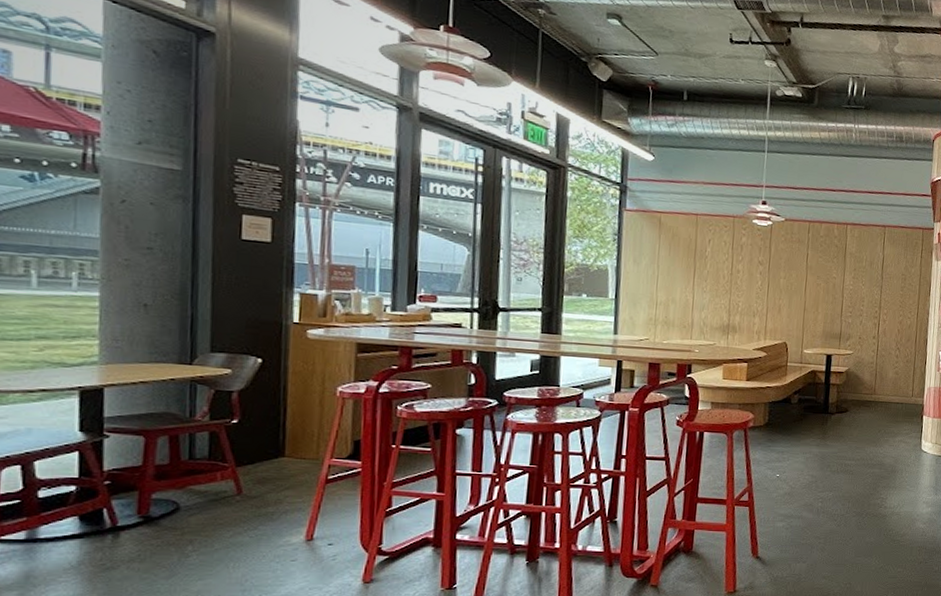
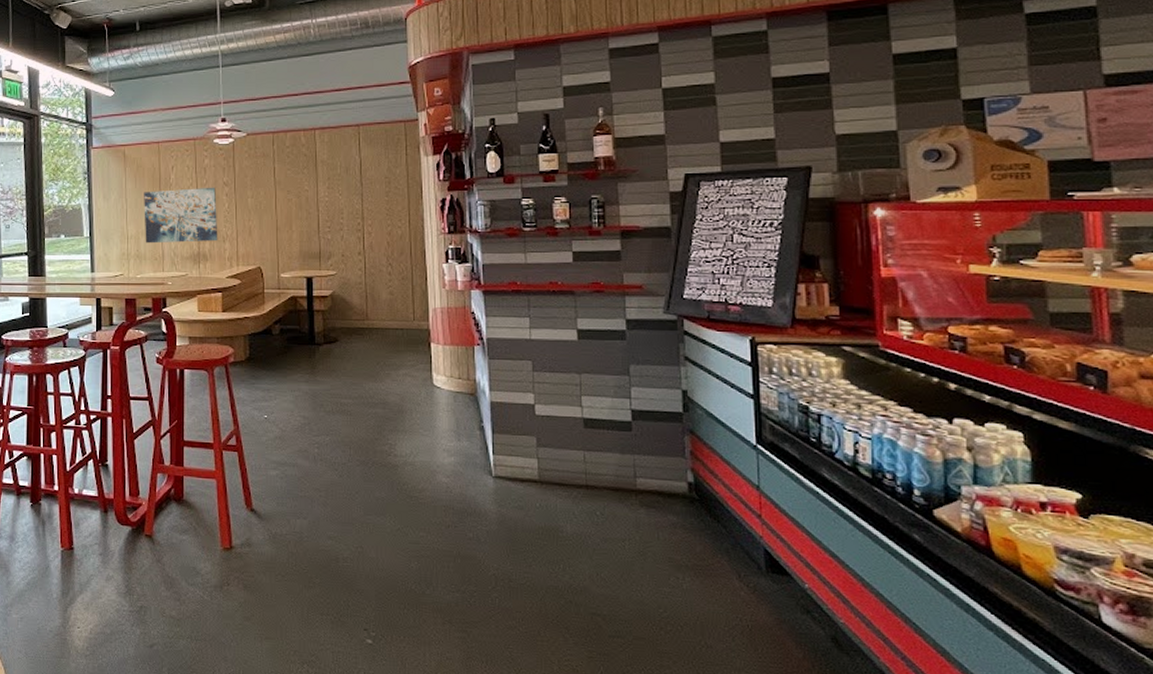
wall art: none [674,260,751,316] -> present [144,187,218,244]

